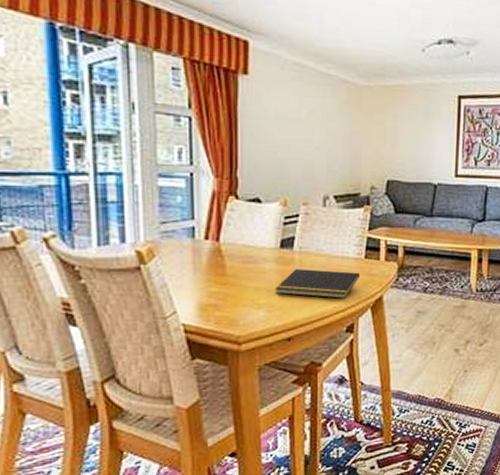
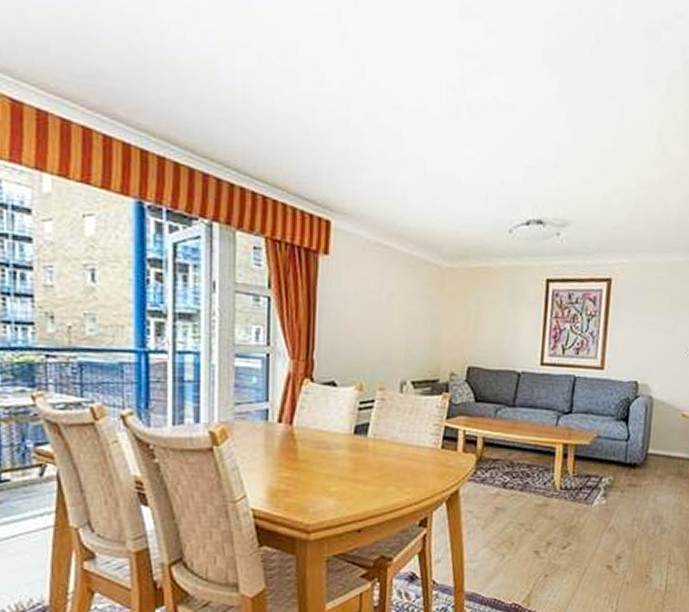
notepad: present [274,269,361,299] -> none [346,457,437,490]

